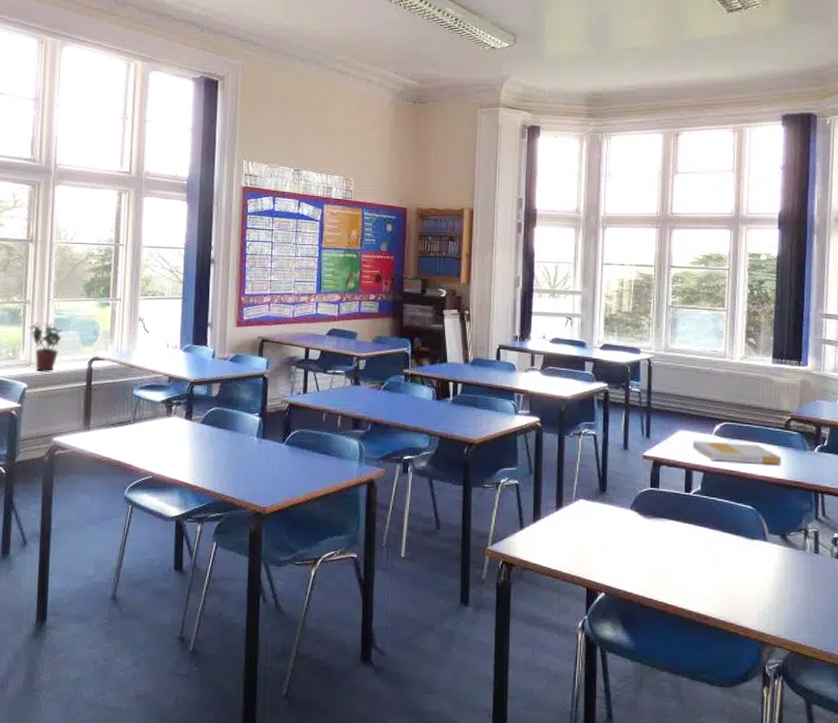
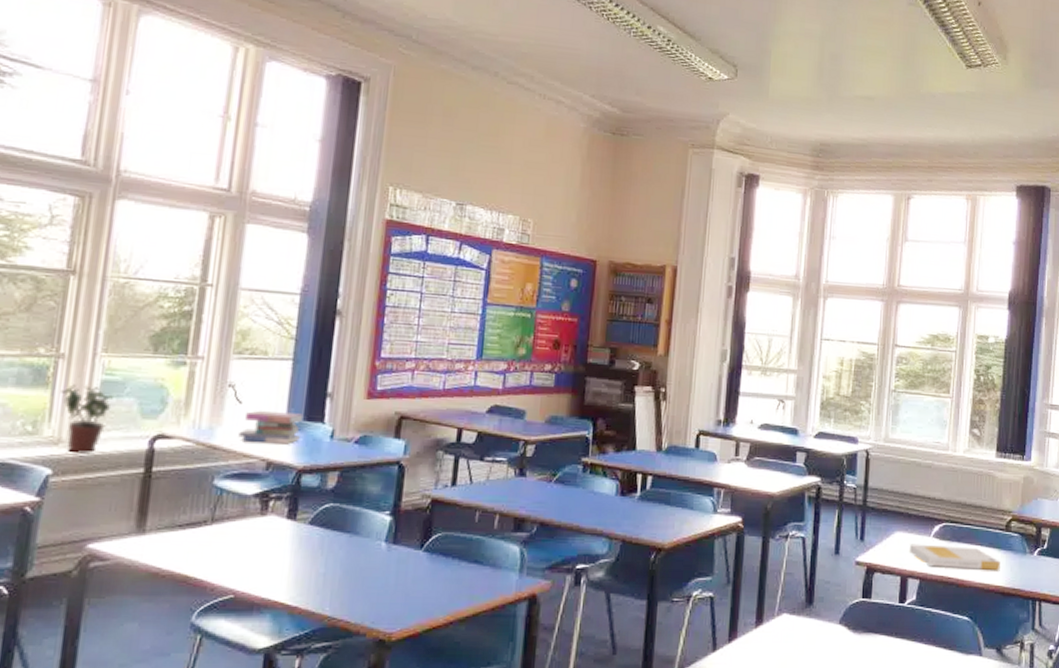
books: none [148,337,192,363] -> present [238,410,304,445]

